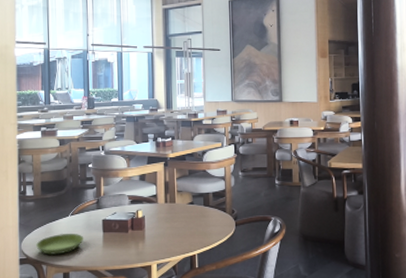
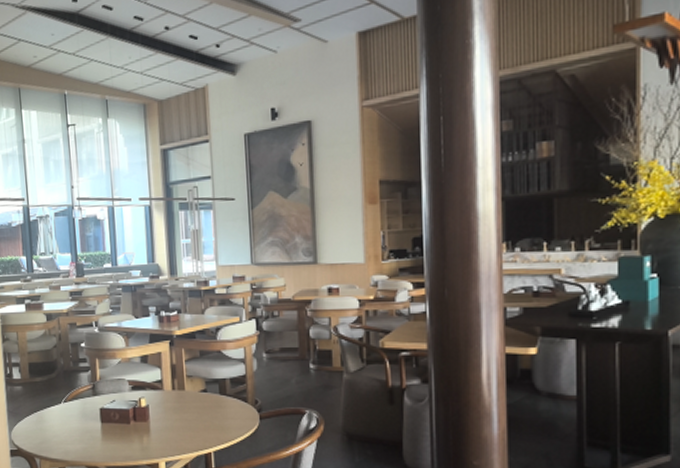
saucer: present [36,234,84,255] -> none [27,423,80,447]

